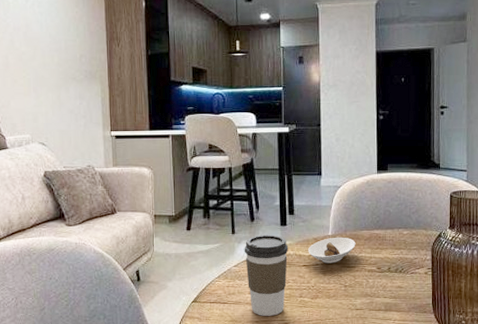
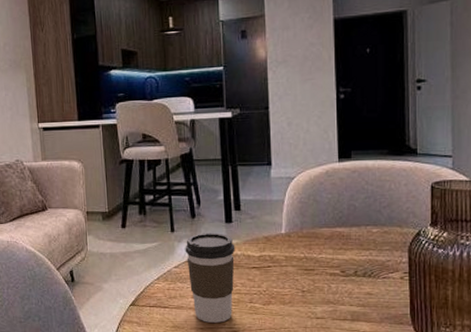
saucer: present [308,237,356,263] -> none [258,235,314,265]

